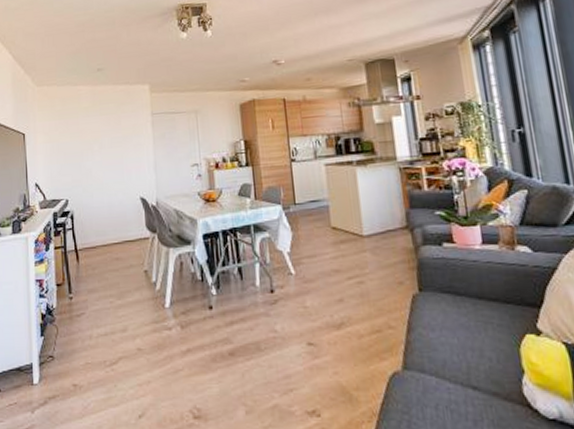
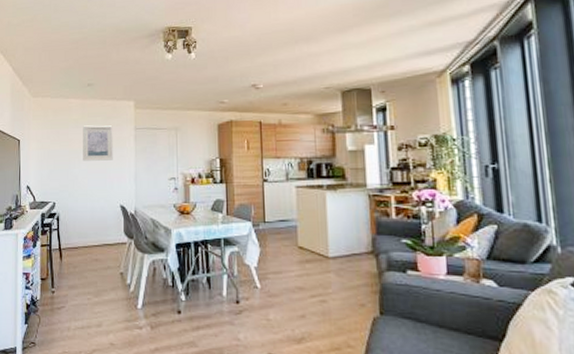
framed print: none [94,112,130,153] -> present [83,125,113,161]

